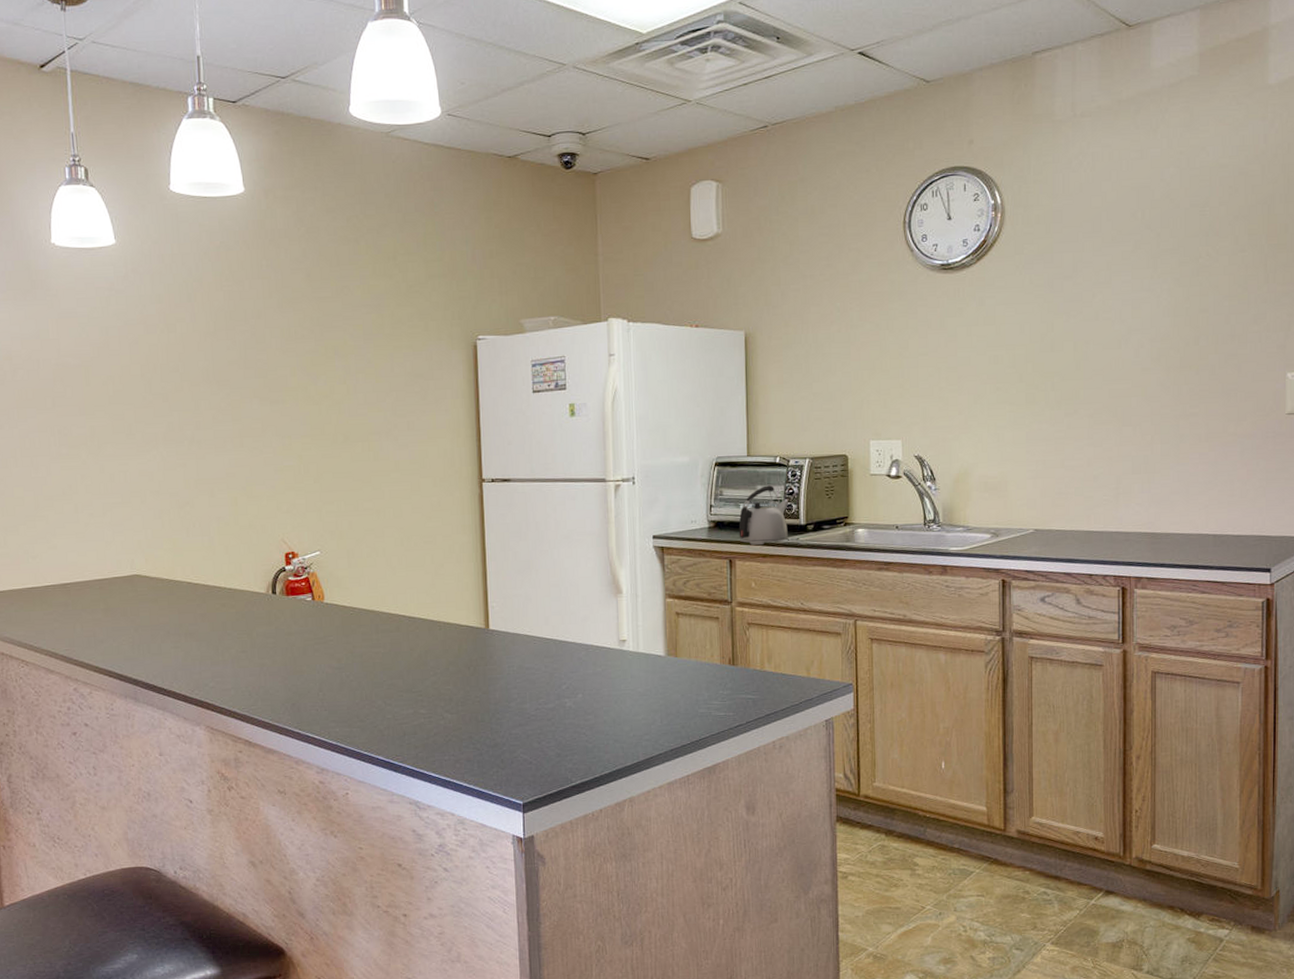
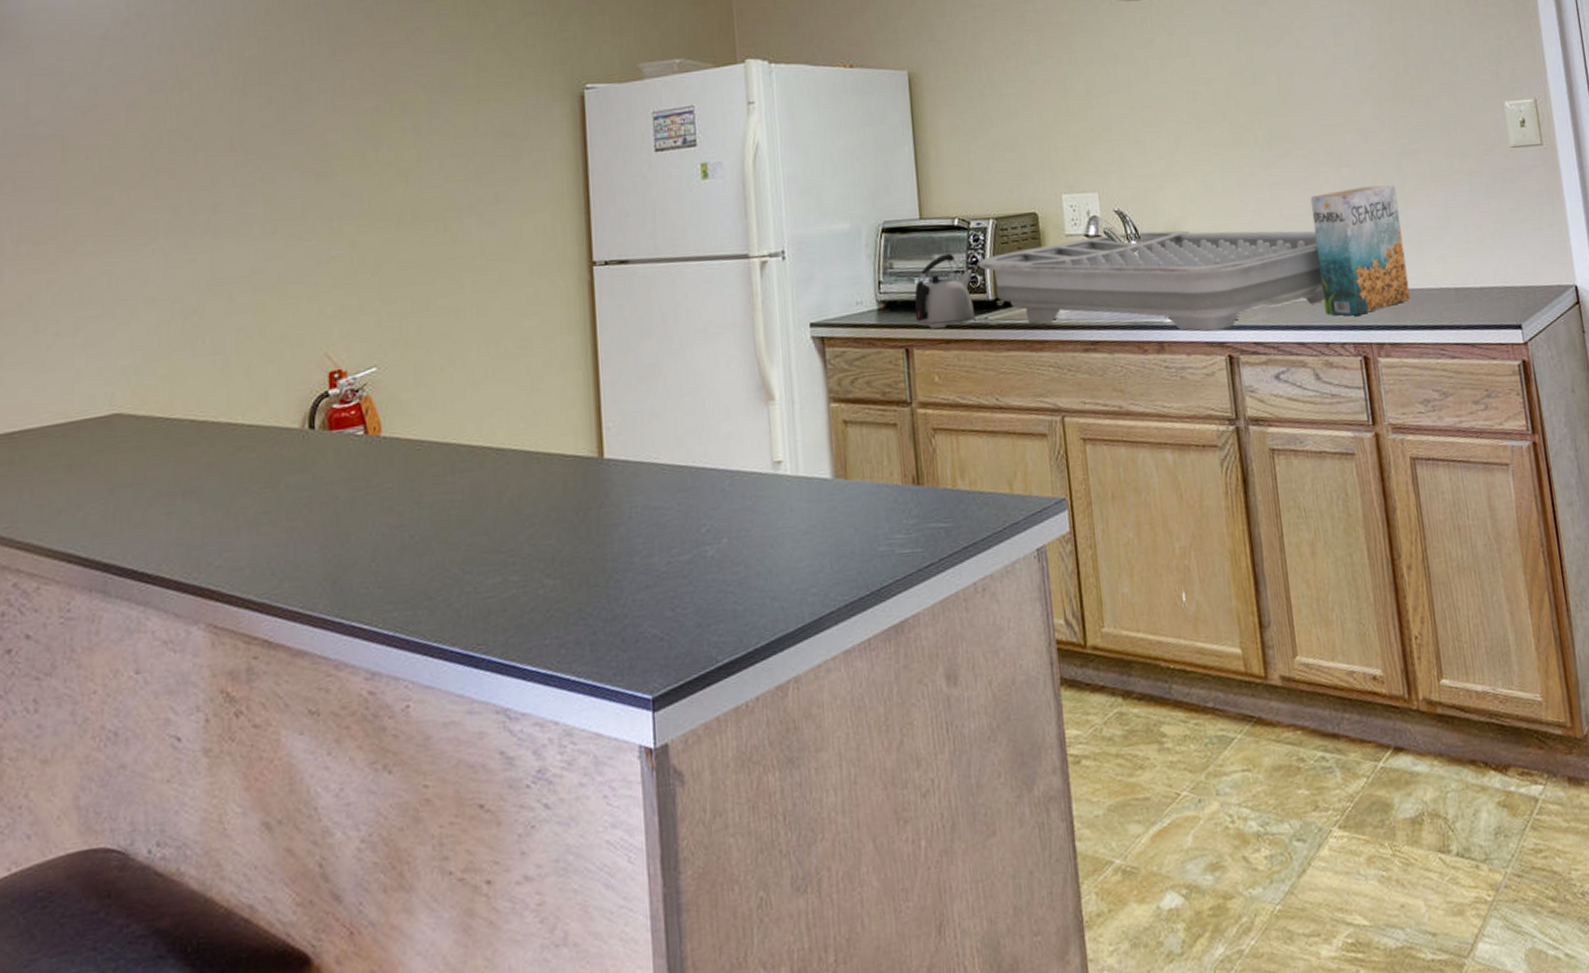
dish rack: none [794,474,1093,560] -> present [978,230,1324,333]
cereal box: none [1091,443,1171,553] -> present [1310,184,1411,316]

